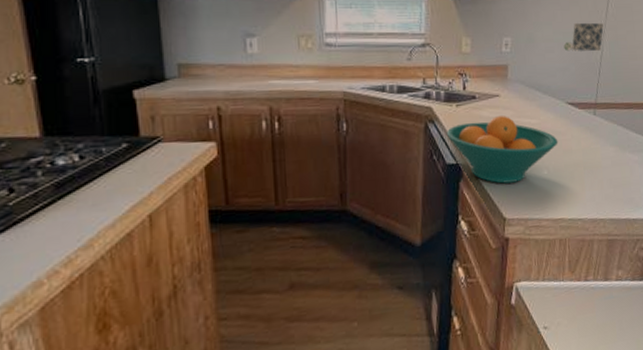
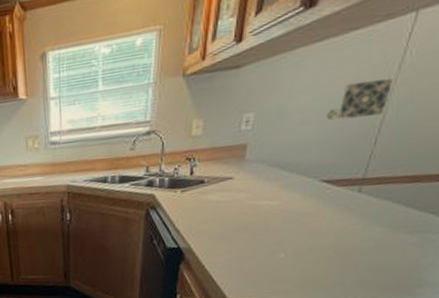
fruit bowl: present [446,116,559,184] -> none [168,199,303,267]

